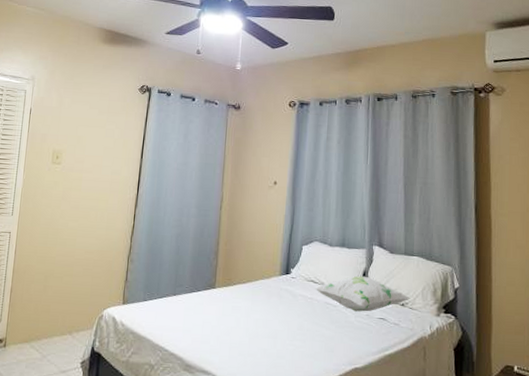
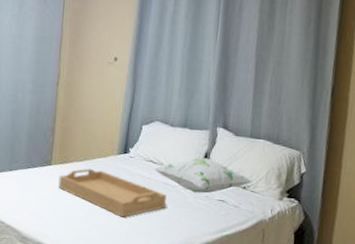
serving tray: none [222,290,329,340] -> present [58,168,167,218]

